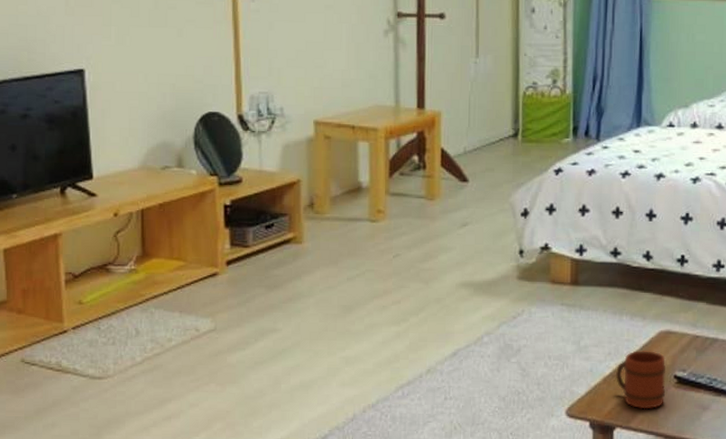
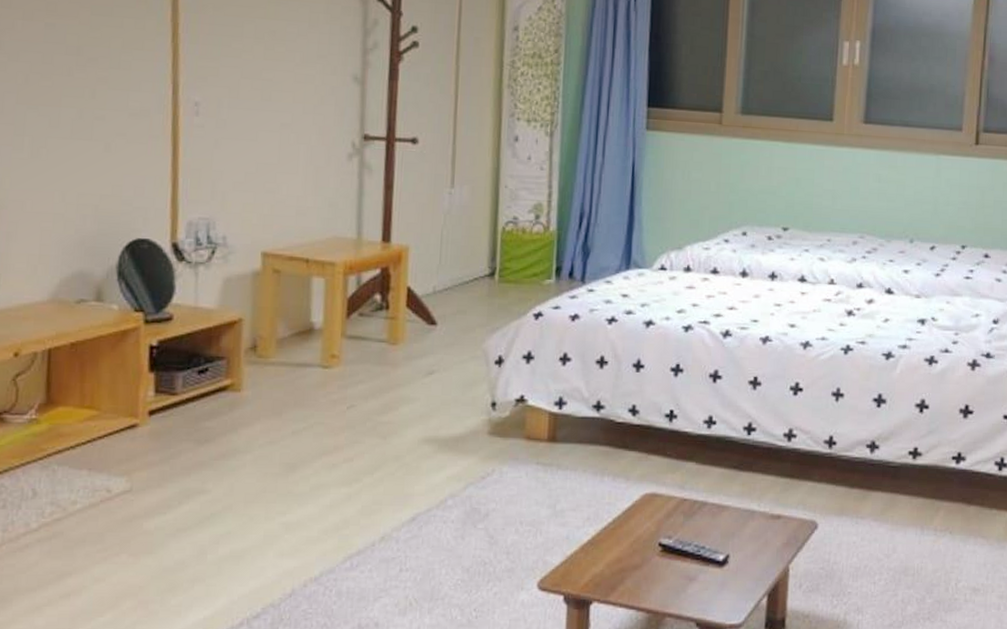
mug: present [615,351,666,409] -> none [594,515,650,581]

